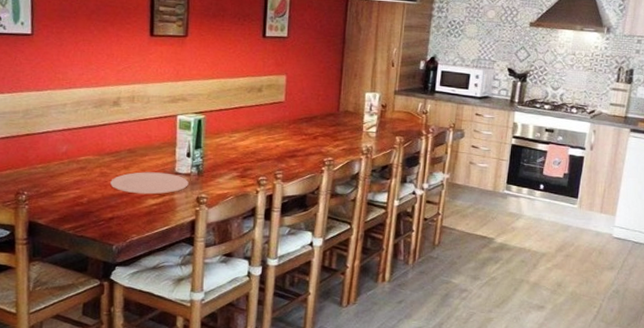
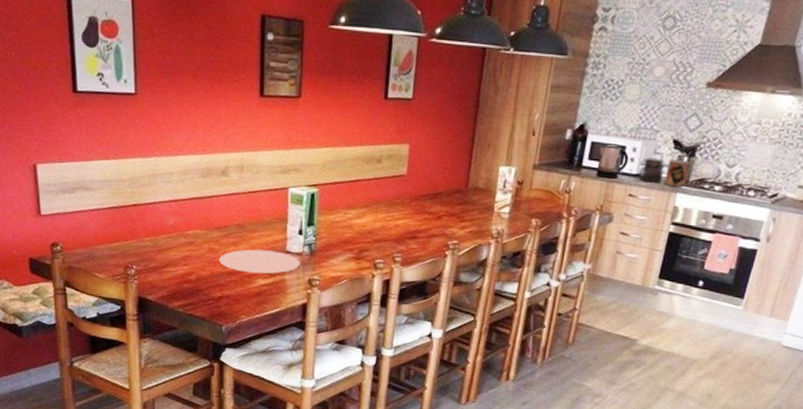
kettle: none [447,72,473,101] -> present [596,144,629,179]
jar: none [482,83,503,104] -> present [639,157,665,183]
tin can: none [504,84,523,107] -> present [664,159,690,188]

